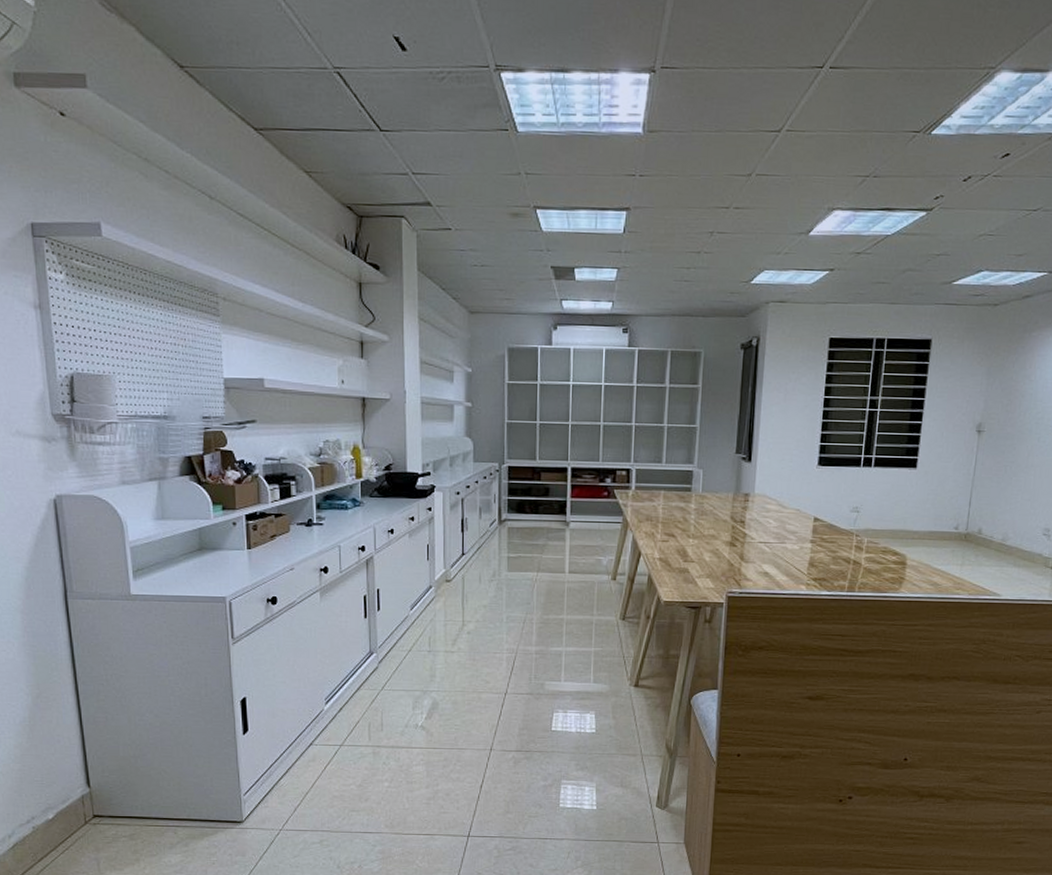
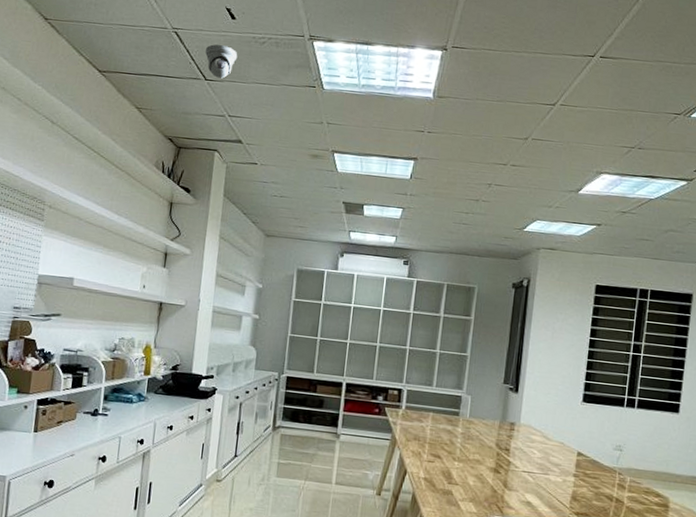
security camera: none [376,85,414,128] -> present [205,44,238,79]

